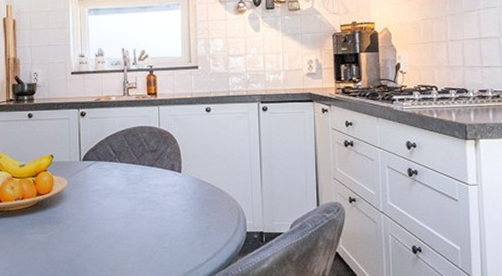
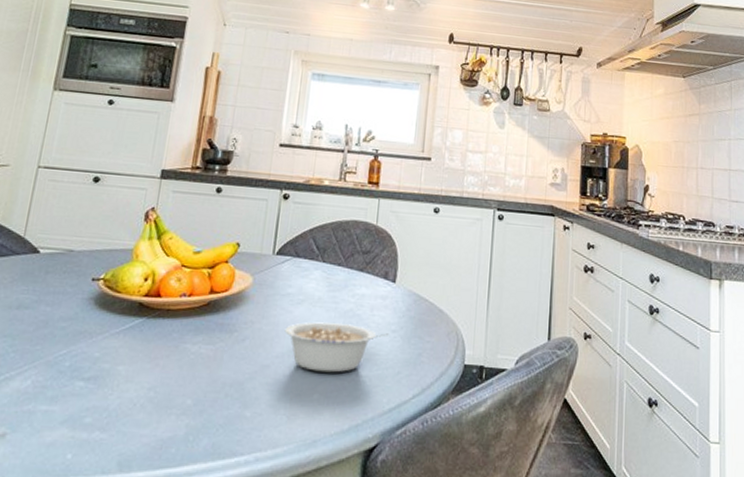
legume: none [98,209,180,247] -> present [284,322,388,373]

